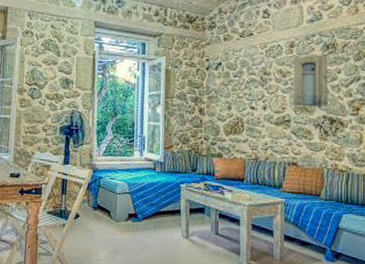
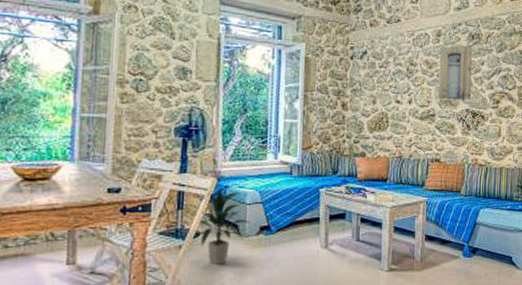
indoor plant: none [73,179,121,244] -> present [192,189,251,265]

